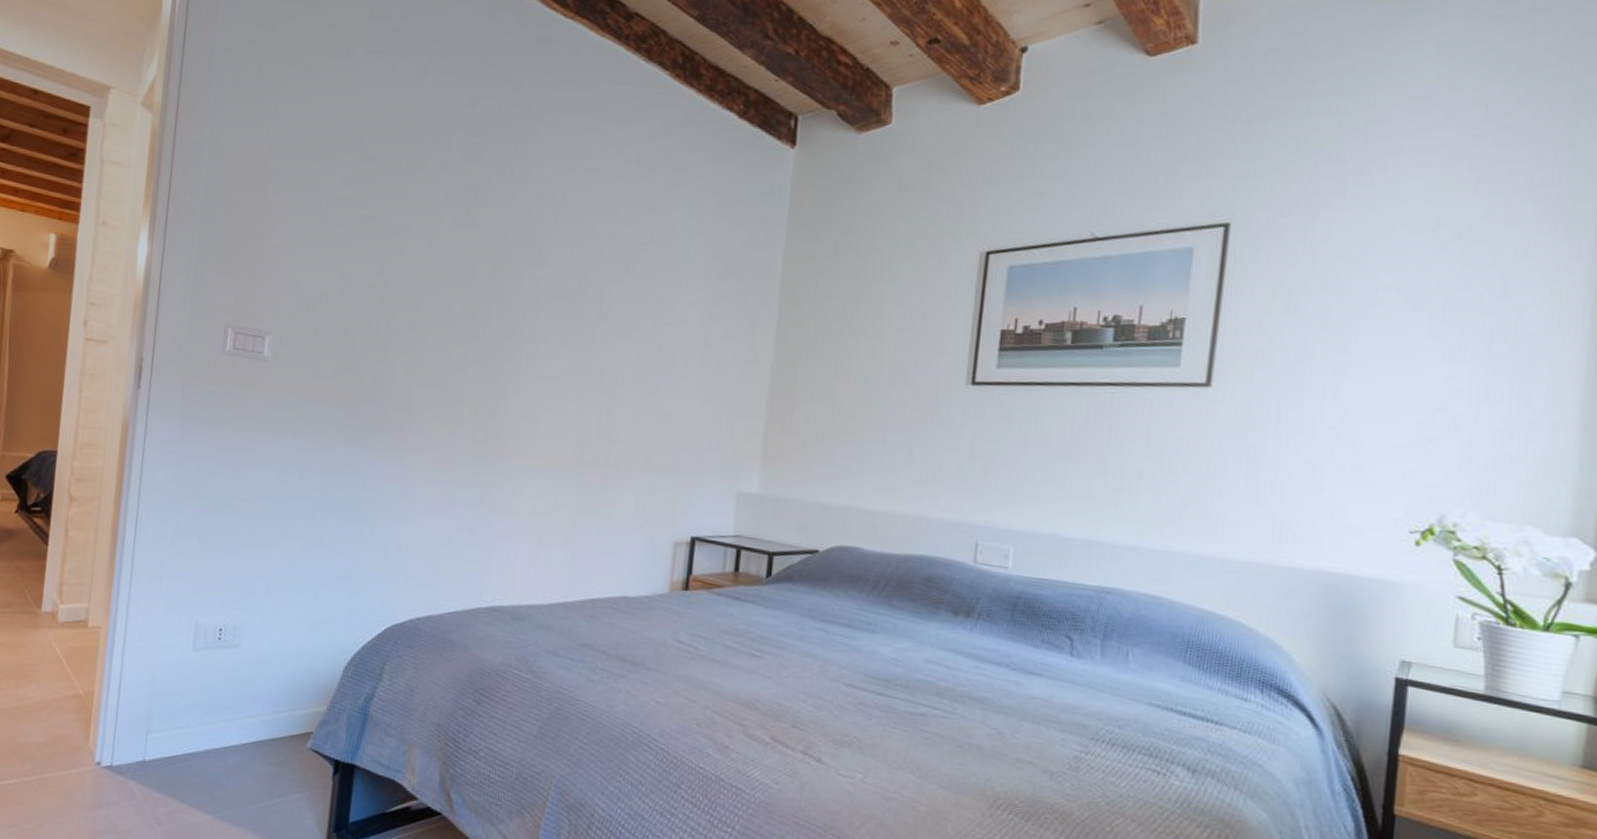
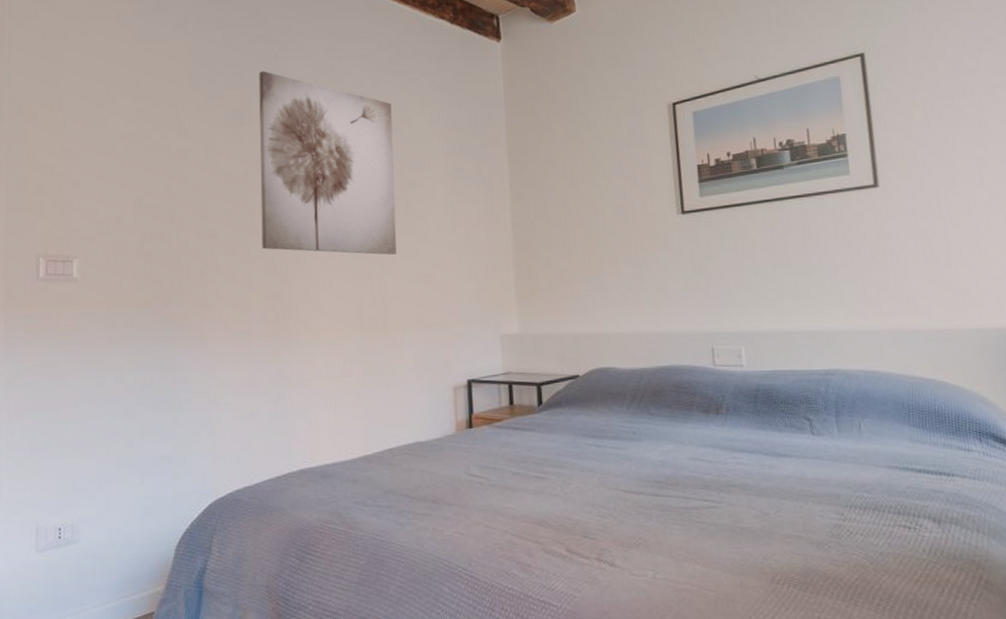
wall art: none [480,144,654,383] -> present [259,70,397,255]

